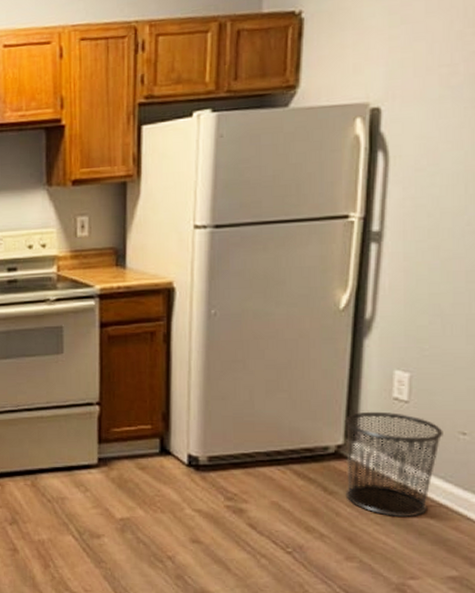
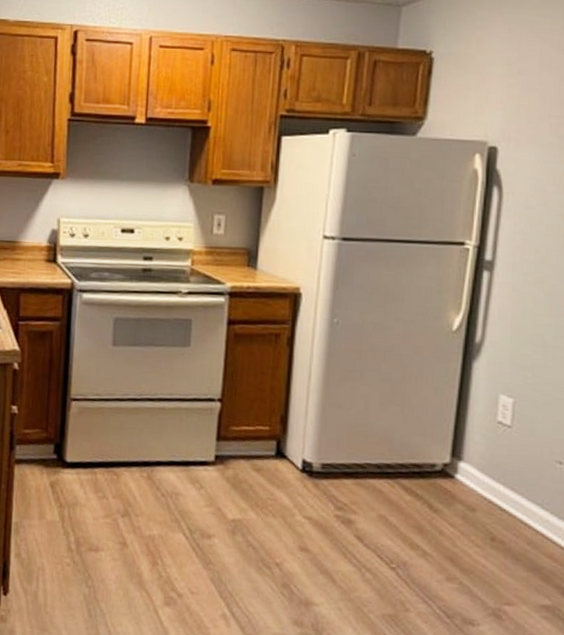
waste bin: present [344,411,443,518] -> none [449,432,542,543]

